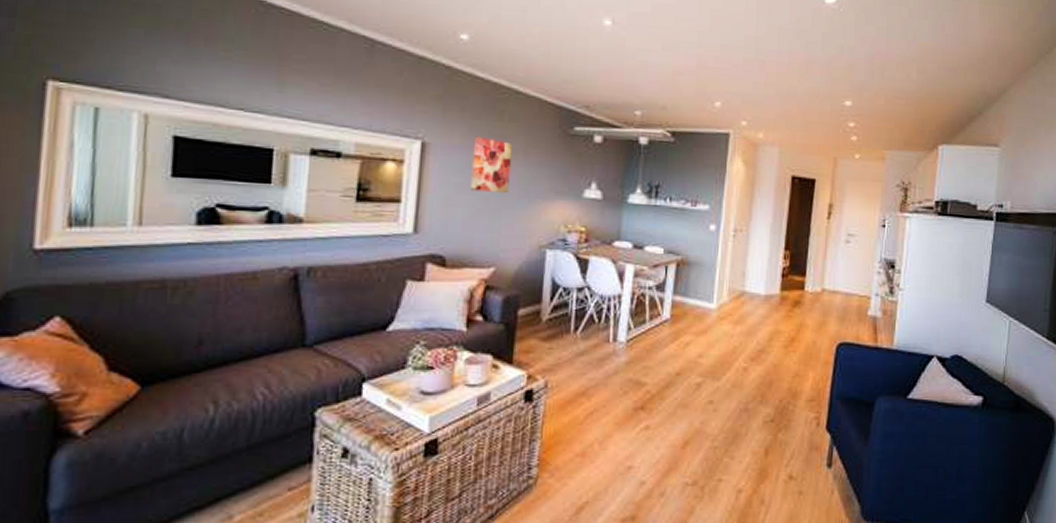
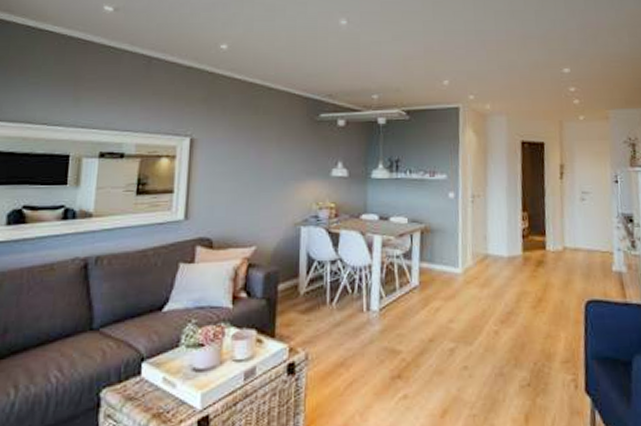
wall art: present [470,136,513,193] -> none [232,129,267,178]

